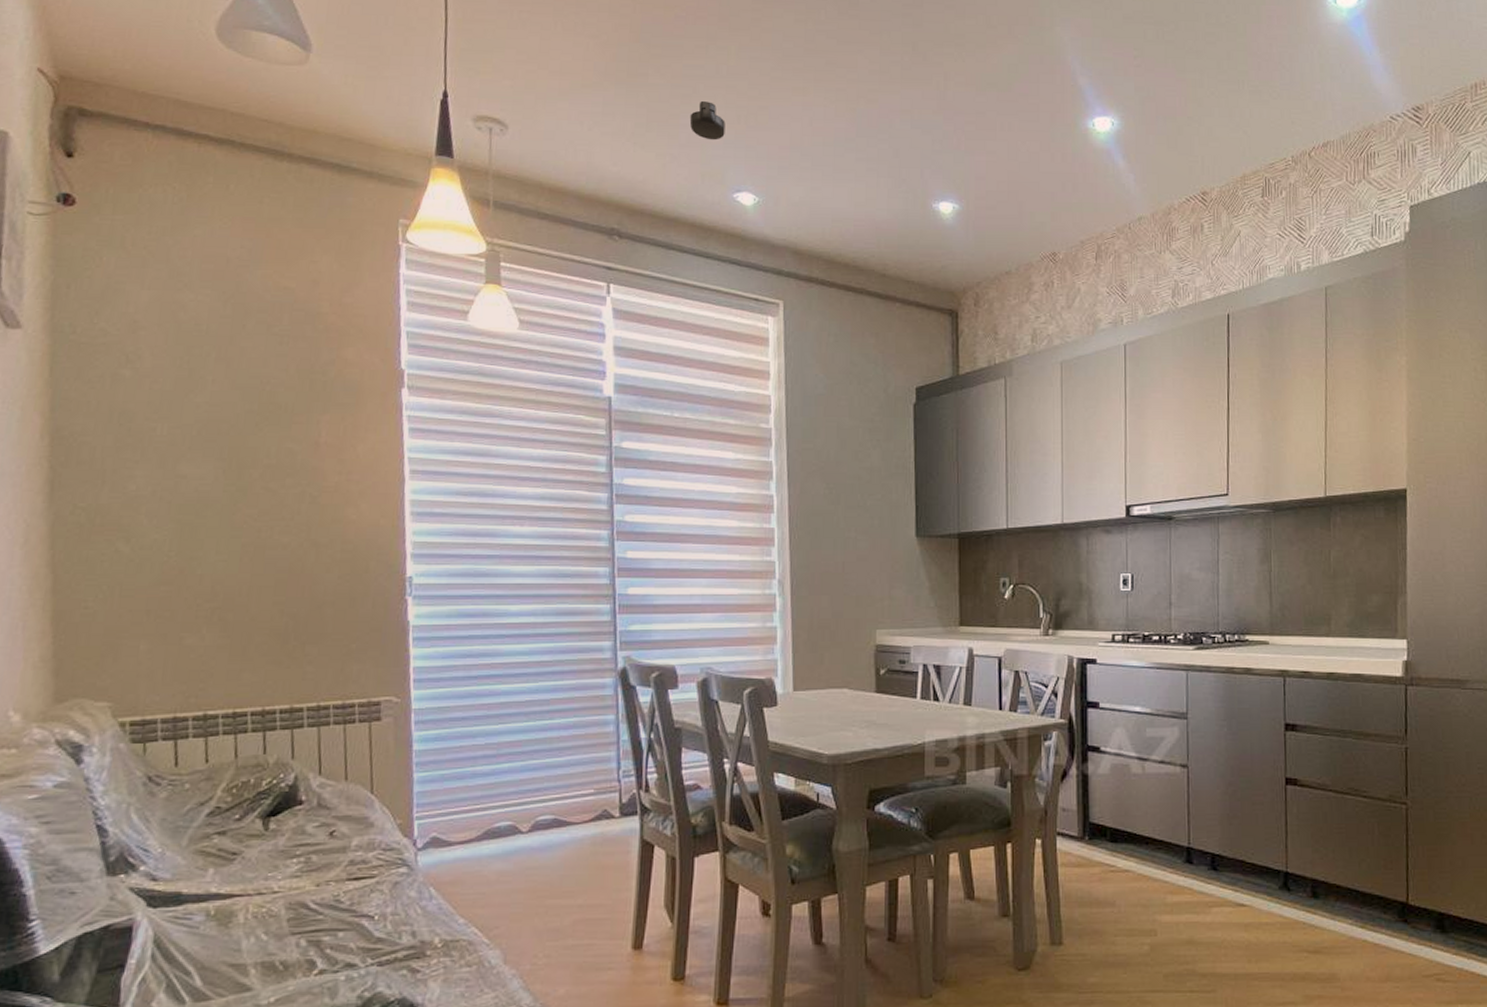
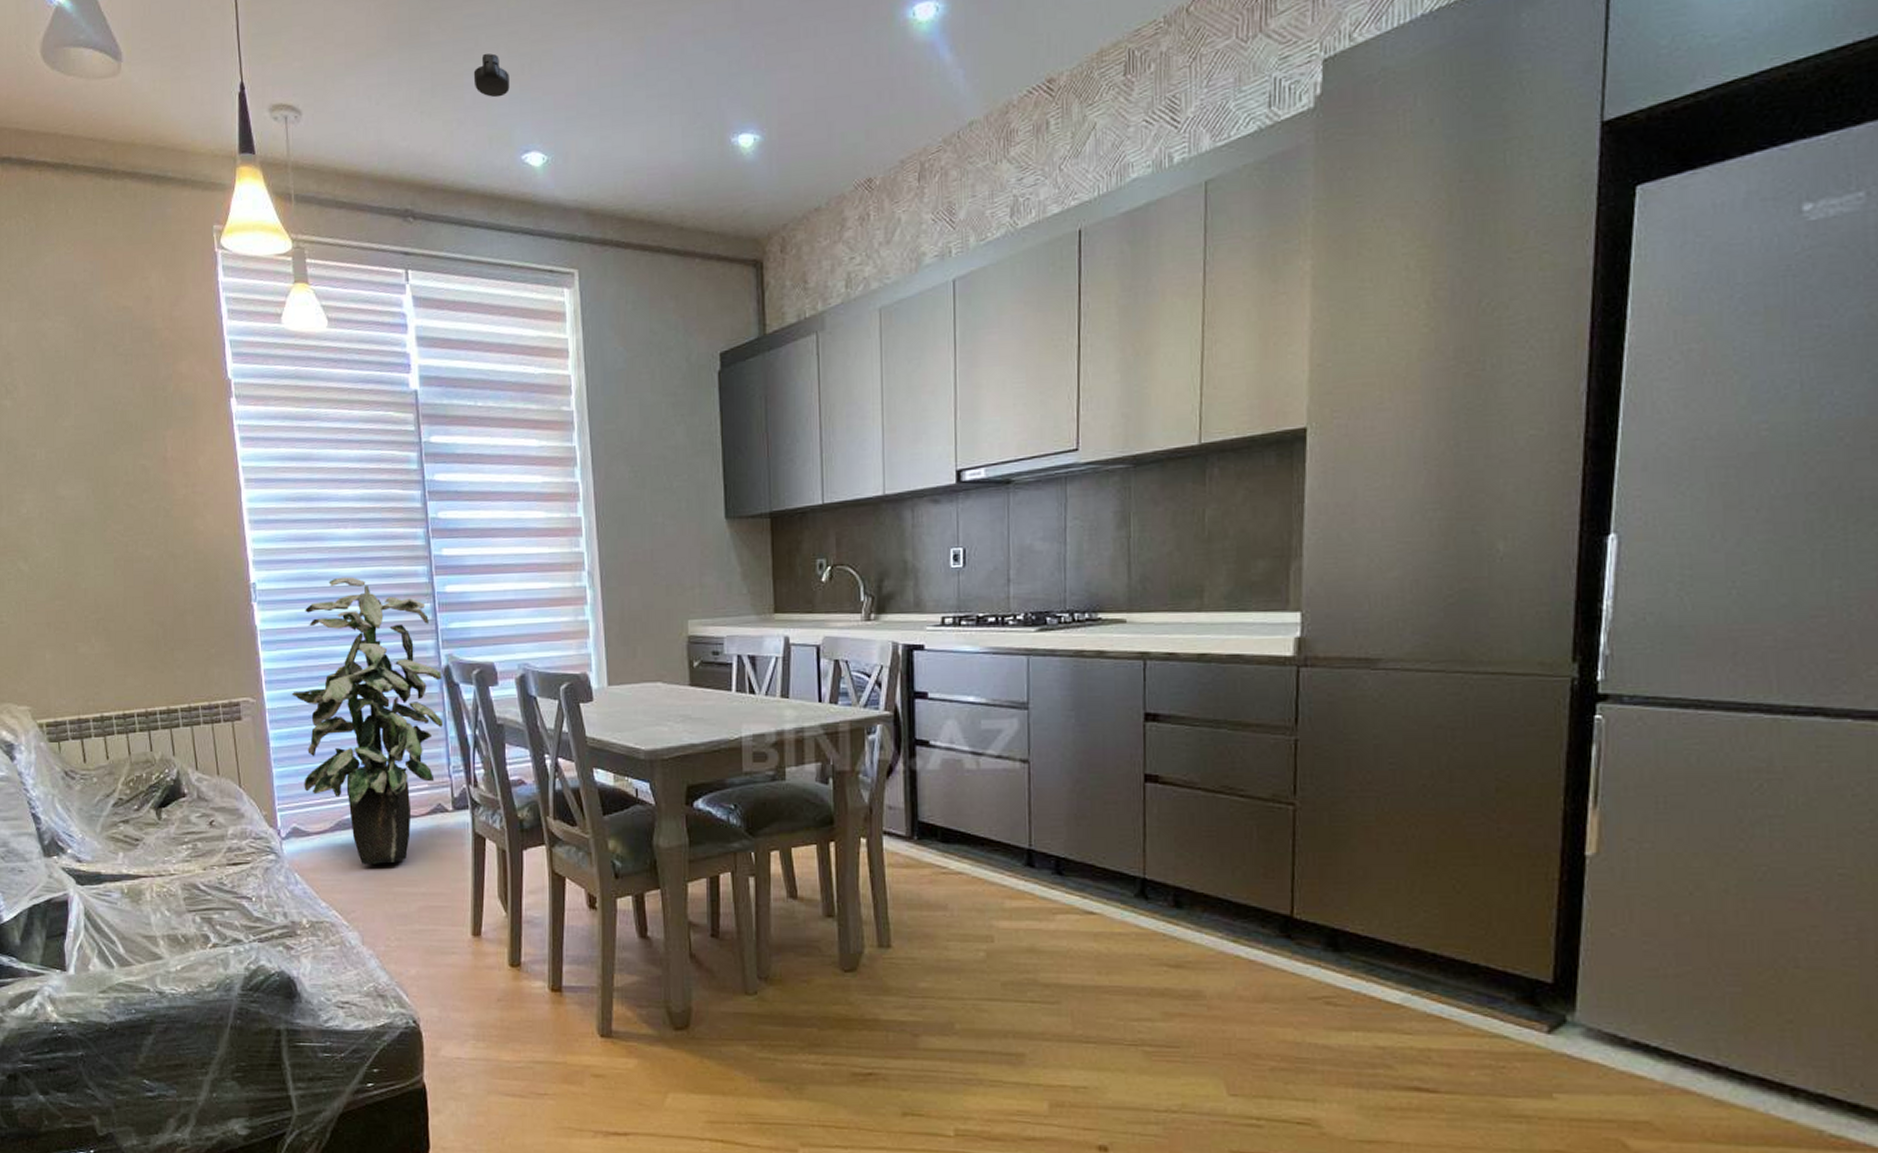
indoor plant: none [443,575,617,875] -> present [291,576,444,864]

